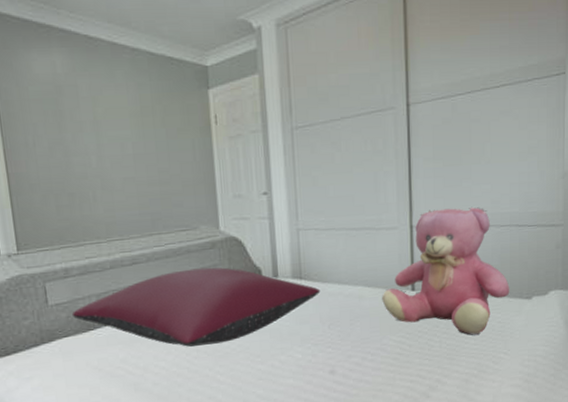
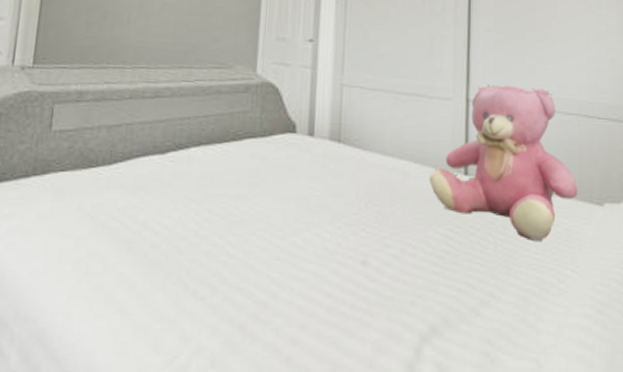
pillow: present [71,267,321,347] -> none [74,112,360,206]

